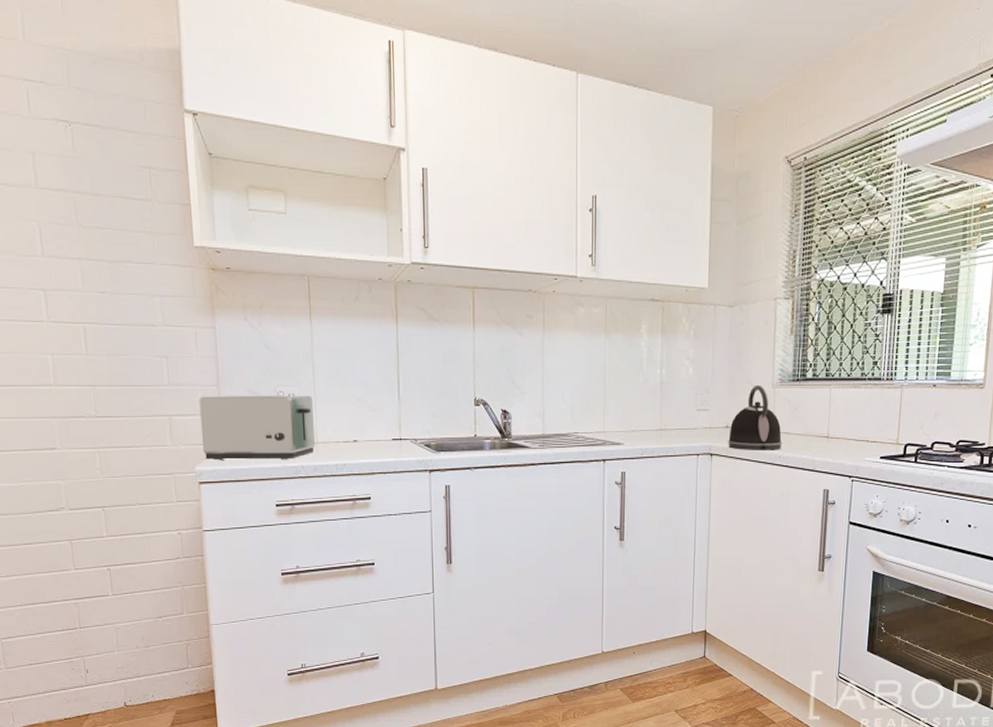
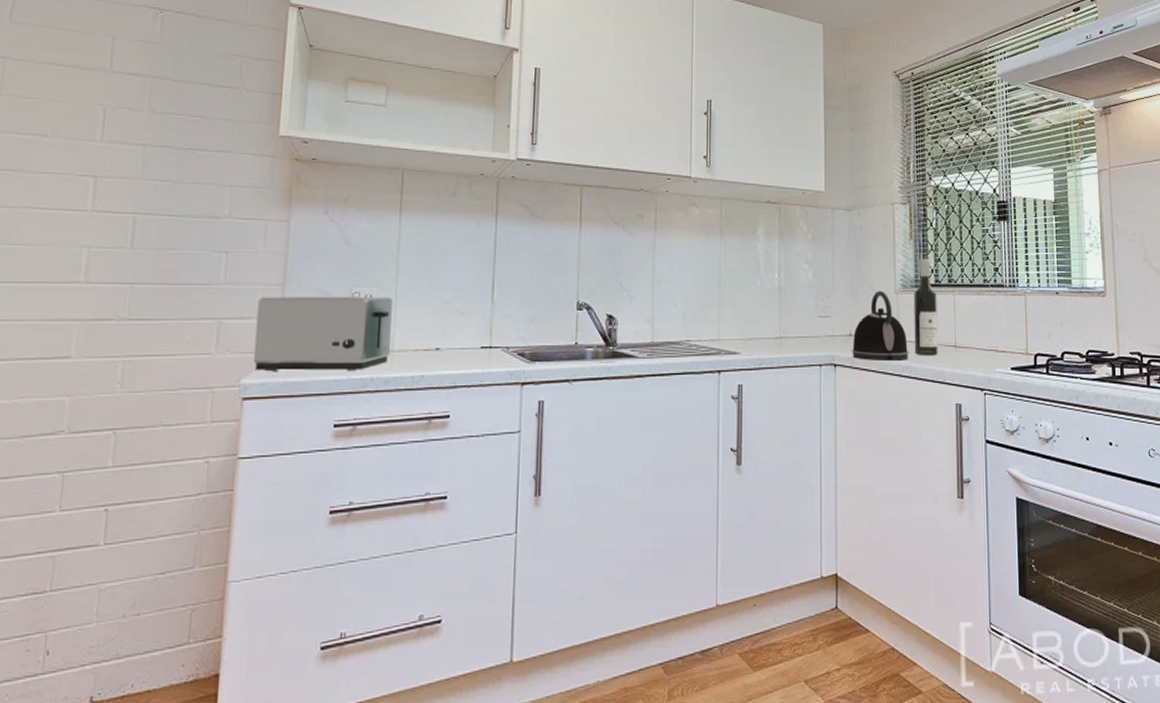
bottle: none [788,353,814,446] -> present [913,258,938,356]

